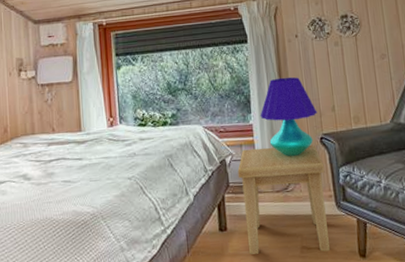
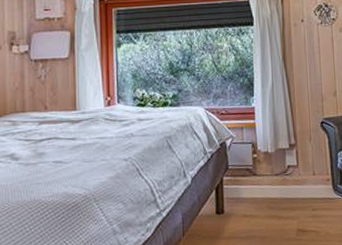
side table: present [237,144,330,254] -> none [237,128,325,237]
table lamp: present [260,77,318,156] -> none [262,61,319,140]

